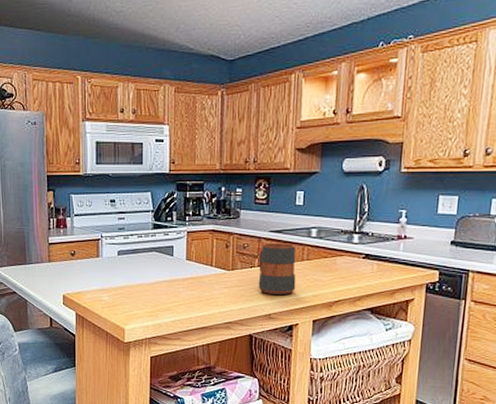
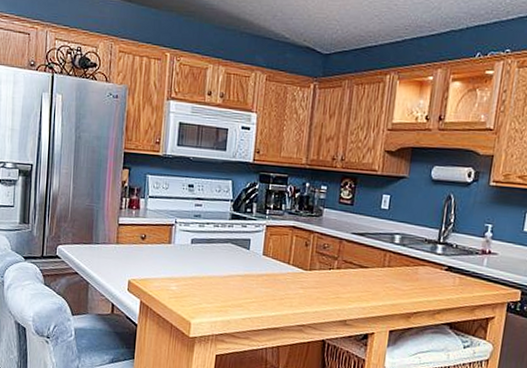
mug: present [258,244,296,295] -> none [335,245,378,301]

